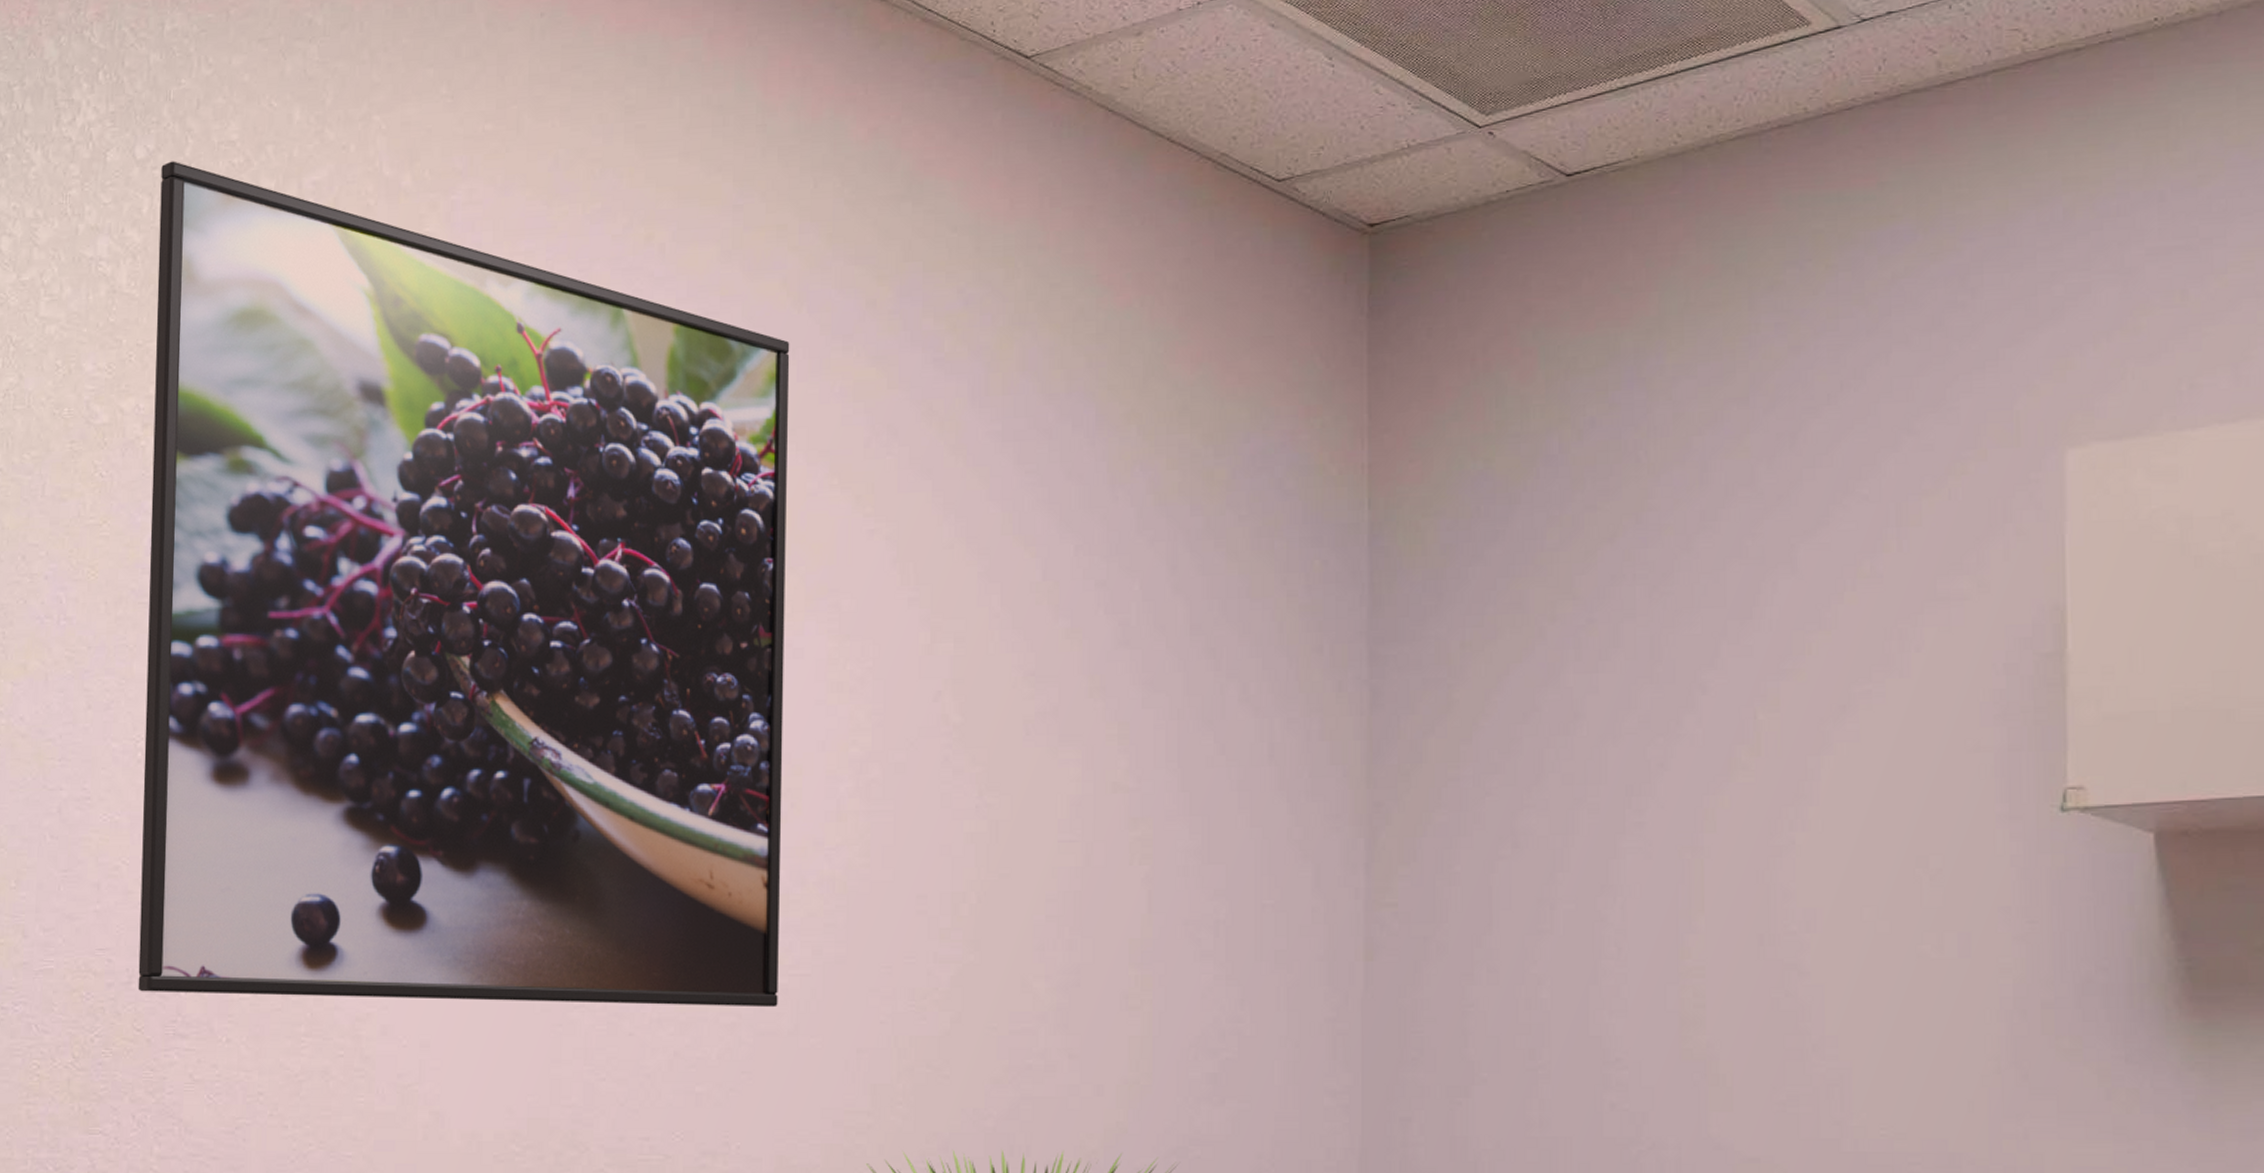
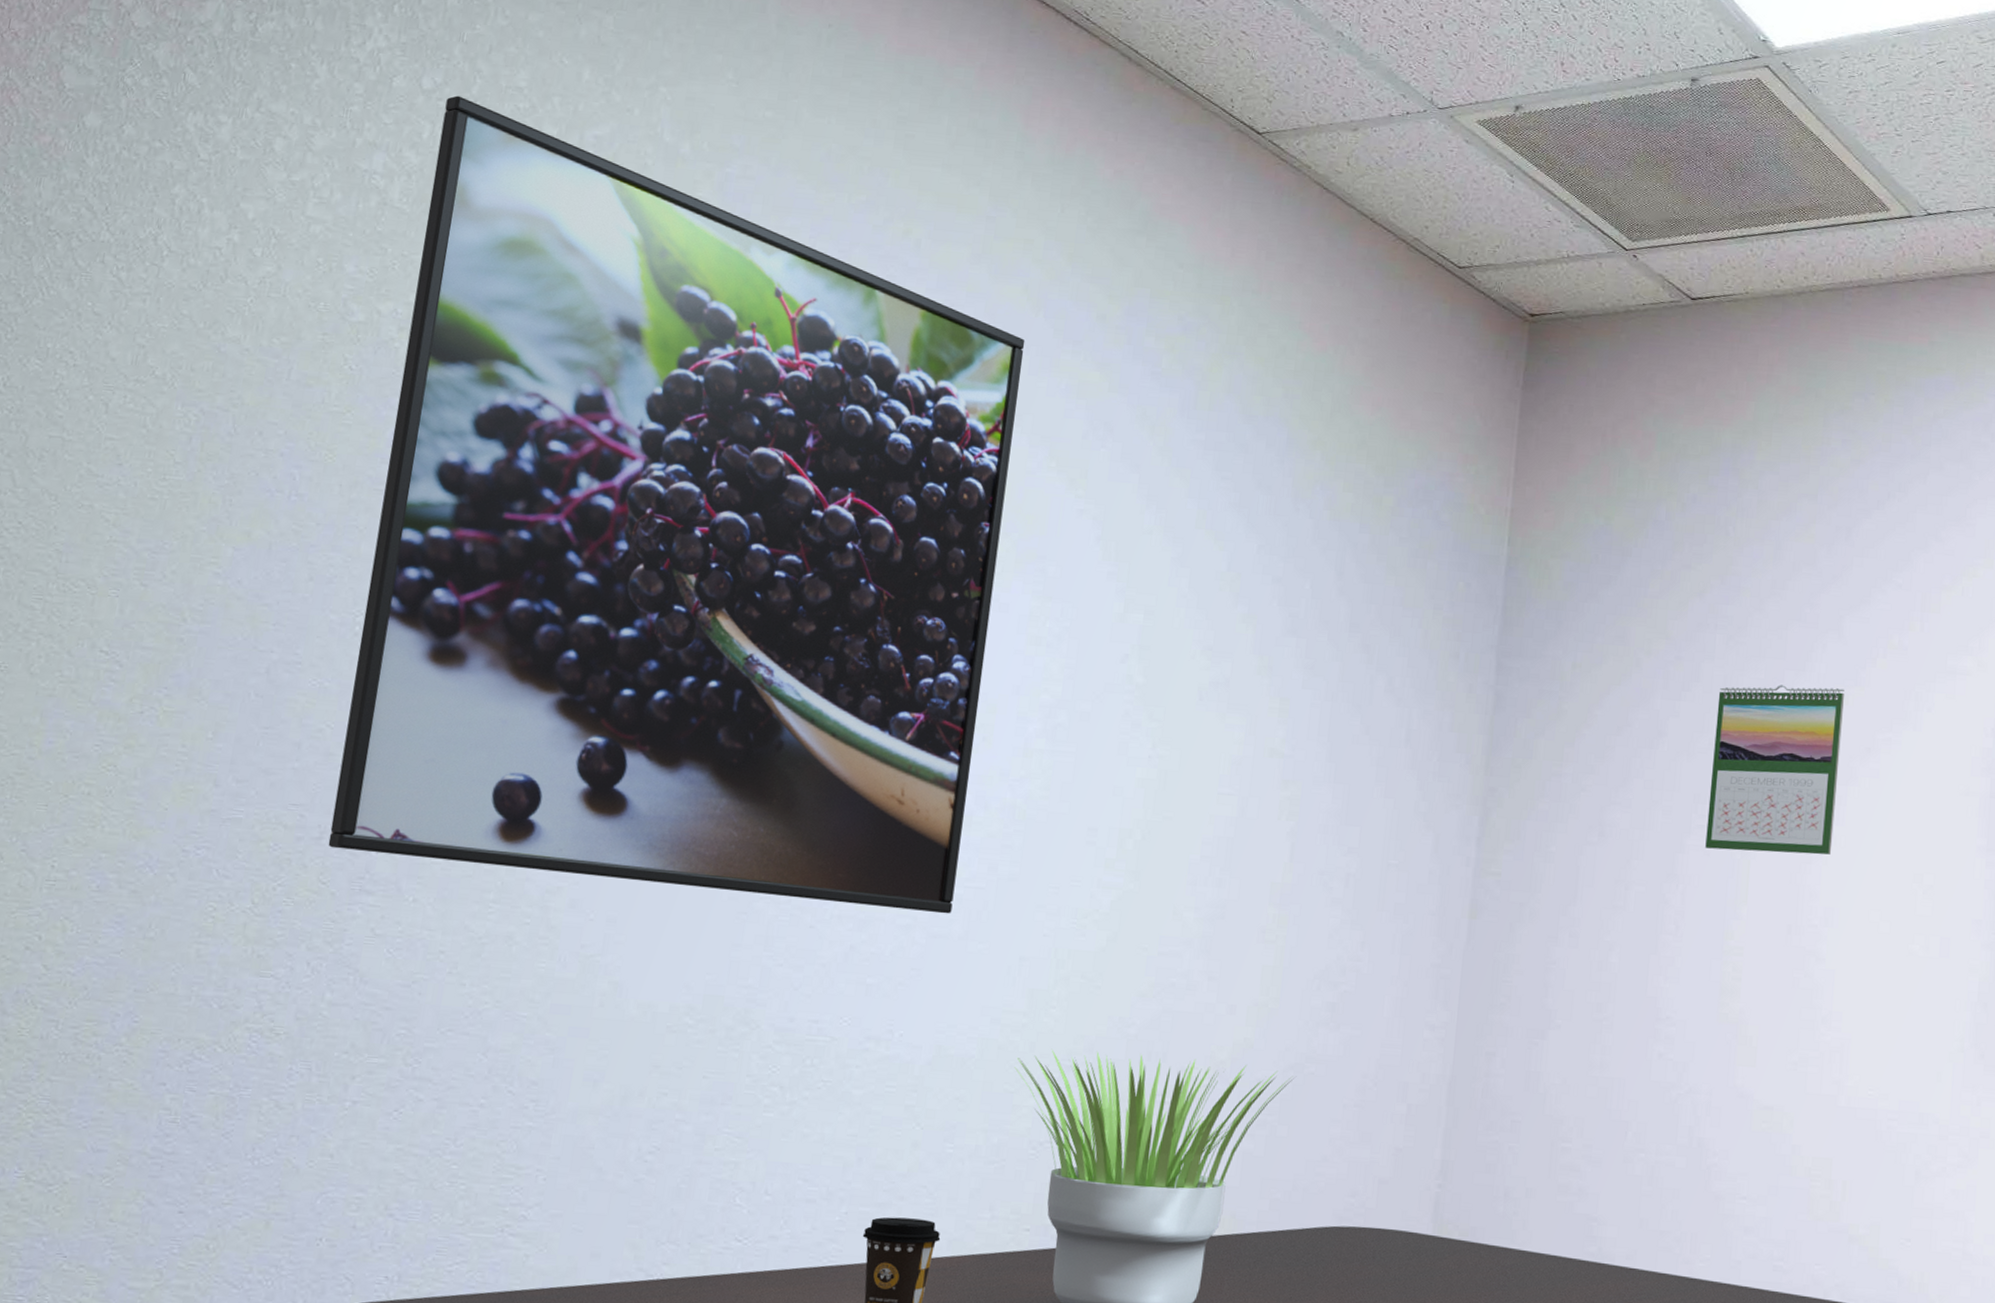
calendar: none [1644,635,1807,850] -> present [1705,685,1844,855]

